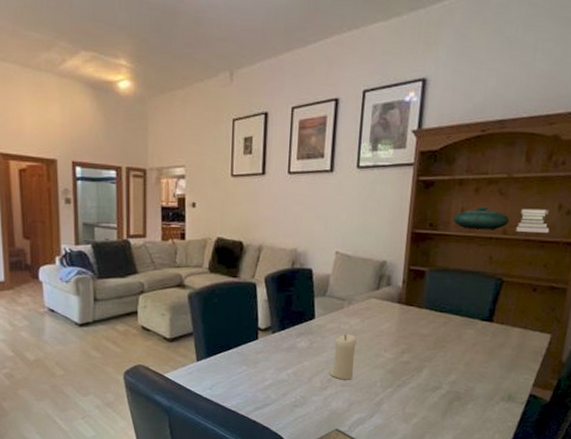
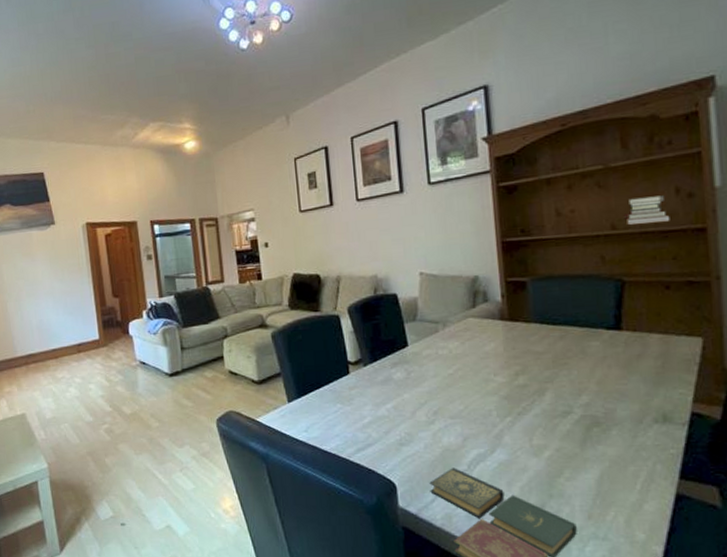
candle: present [328,334,357,380] -> none [433,359,463,412]
decorative bowl: present [453,206,510,230] -> none [547,203,617,231]

